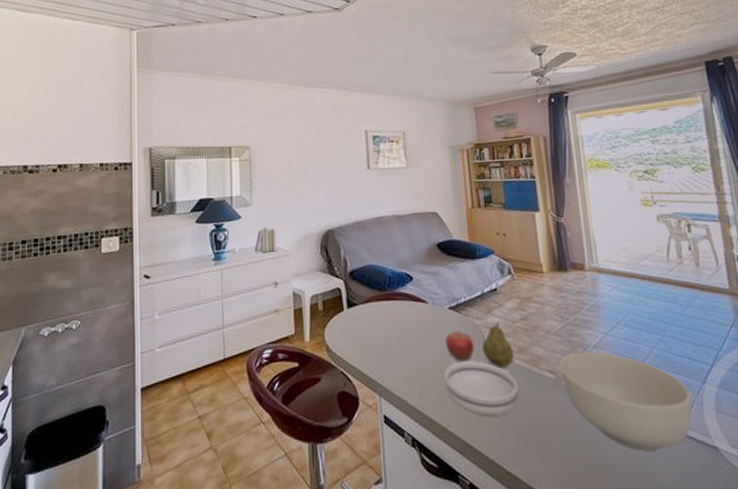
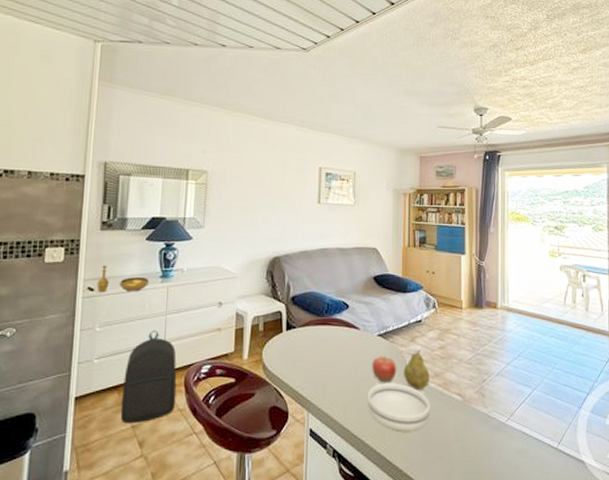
decorative bowl: none [152,251,203,280] -> present [97,265,150,293]
backpack: none [185,315,240,414] -> present [120,330,177,424]
books: present [254,227,278,254] -> none [202,250,226,275]
bowl: present [559,351,692,451] -> none [467,378,569,464]

